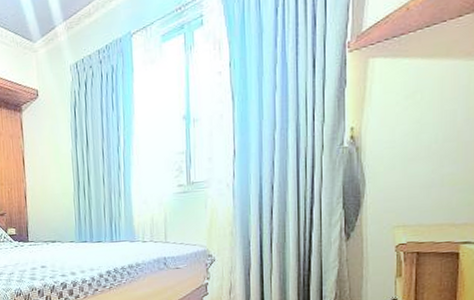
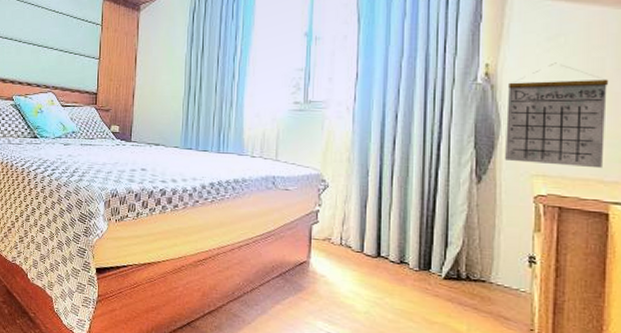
calendar: none [370,119,460,217] -> present [505,62,609,169]

